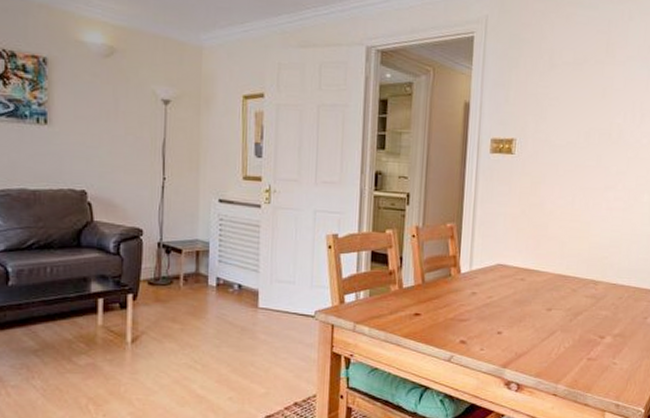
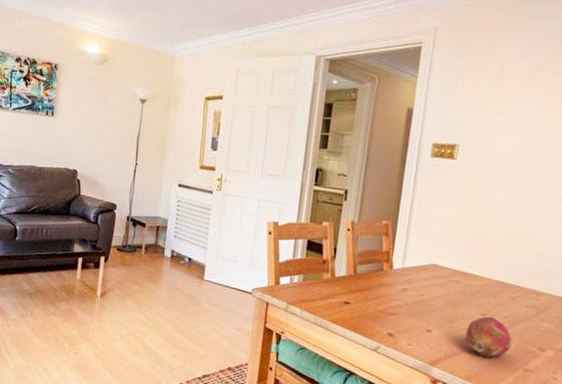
fruit: none [533,311,576,352] -> present [464,316,513,358]

